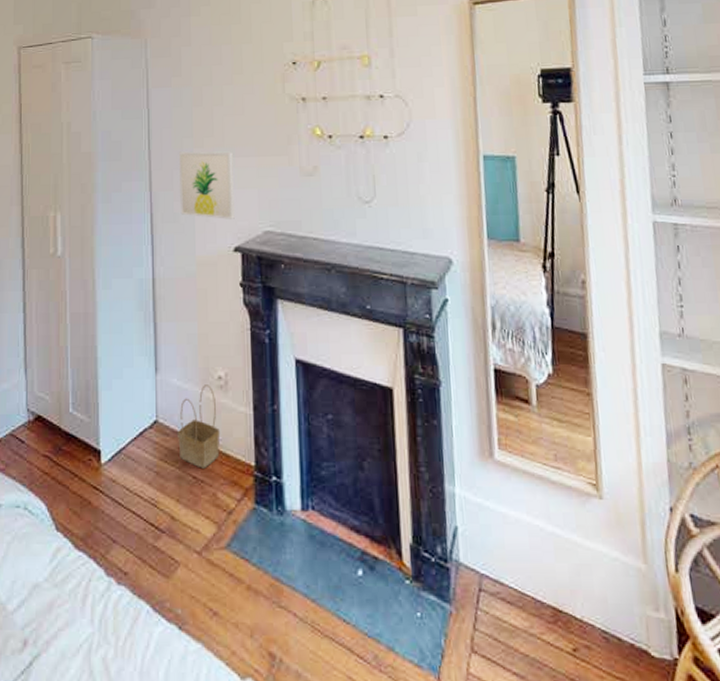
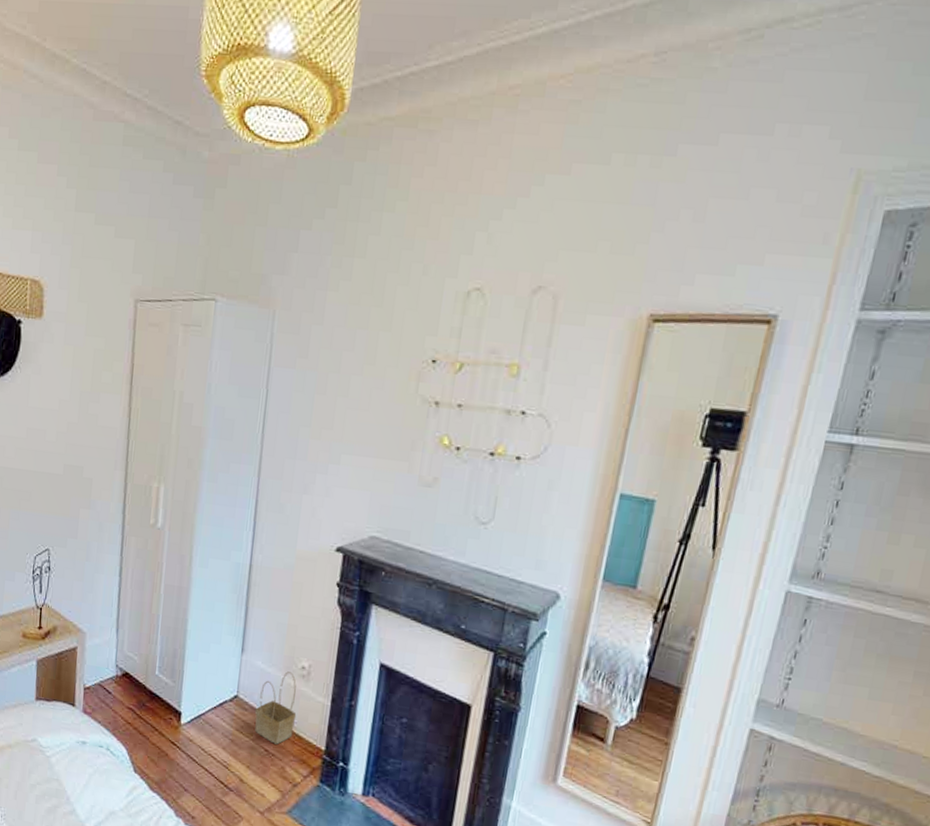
wall art: present [179,151,235,219] -> none [287,440,350,519]

